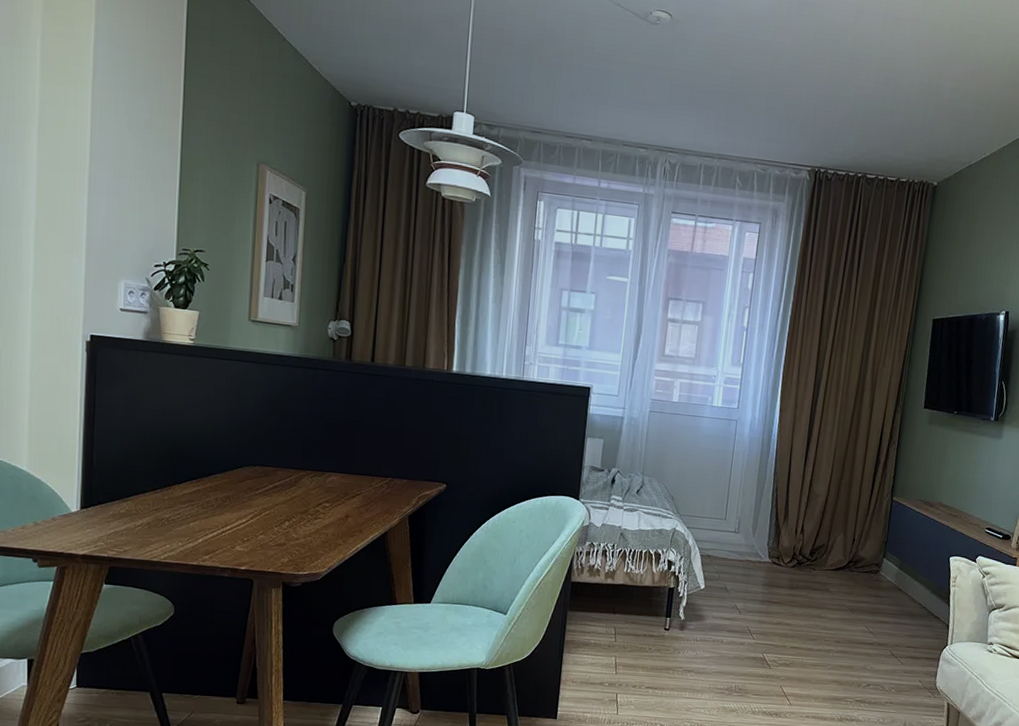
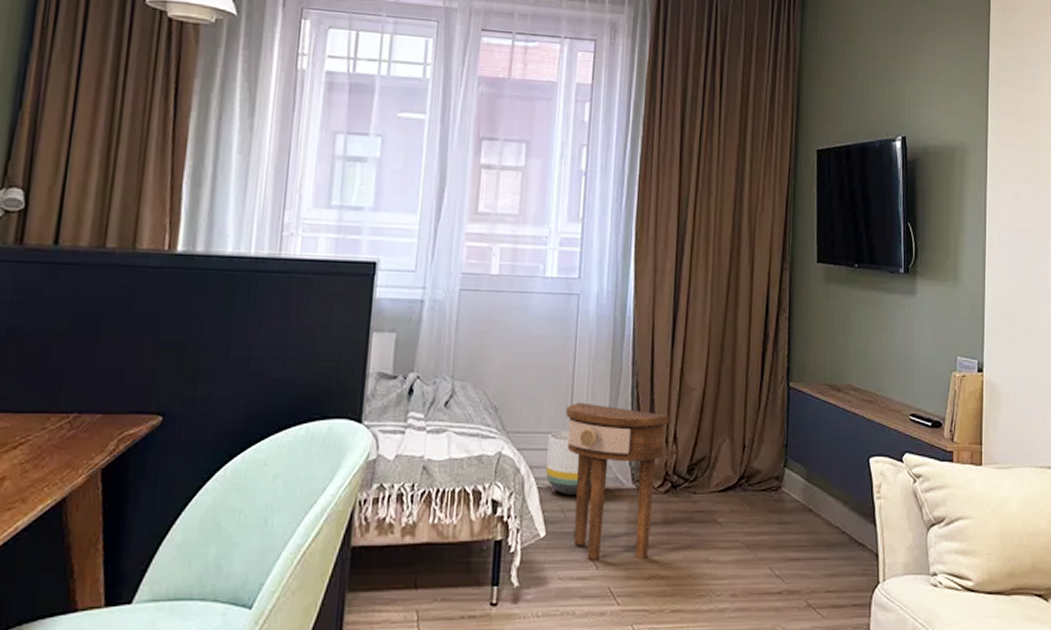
planter: none [707,517,740,563] -> present [545,431,592,495]
side table: none [723,498,799,611] -> present [566,402,669,561]

